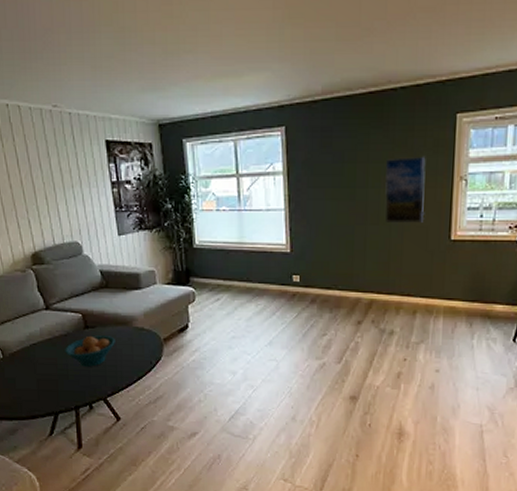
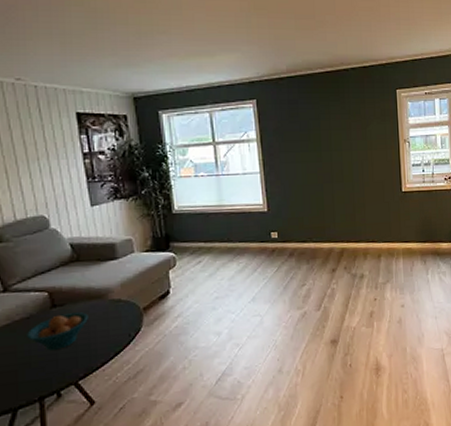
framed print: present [385,157,425,224] -> none [345,124,380,180]

